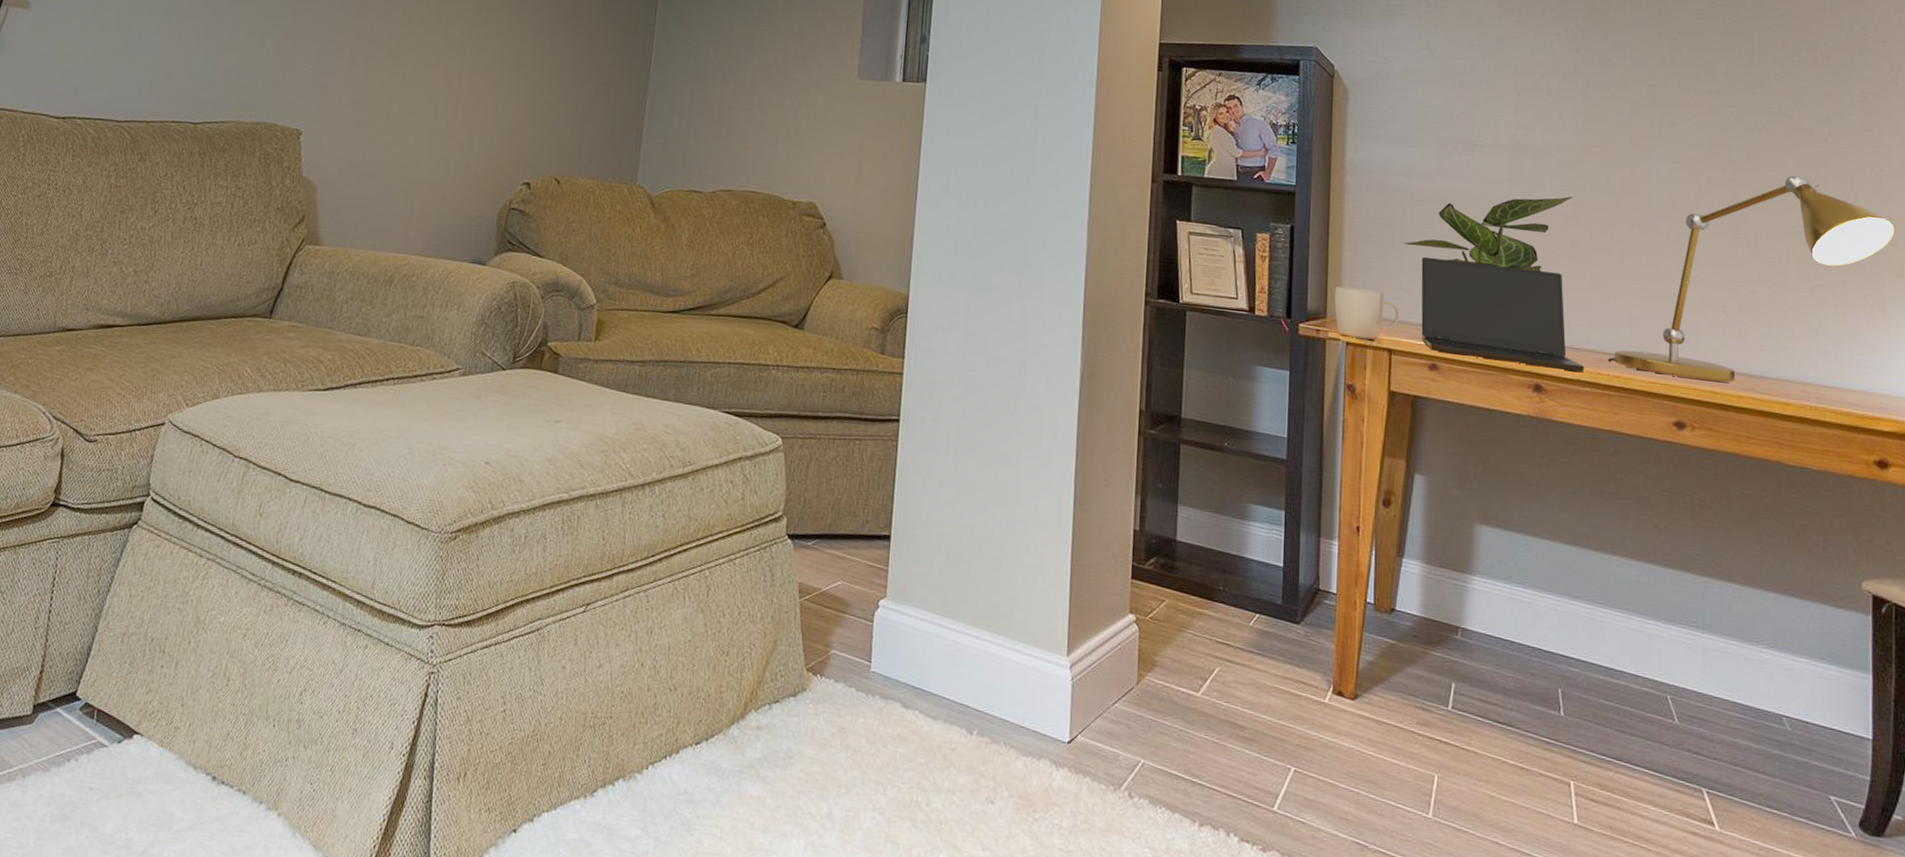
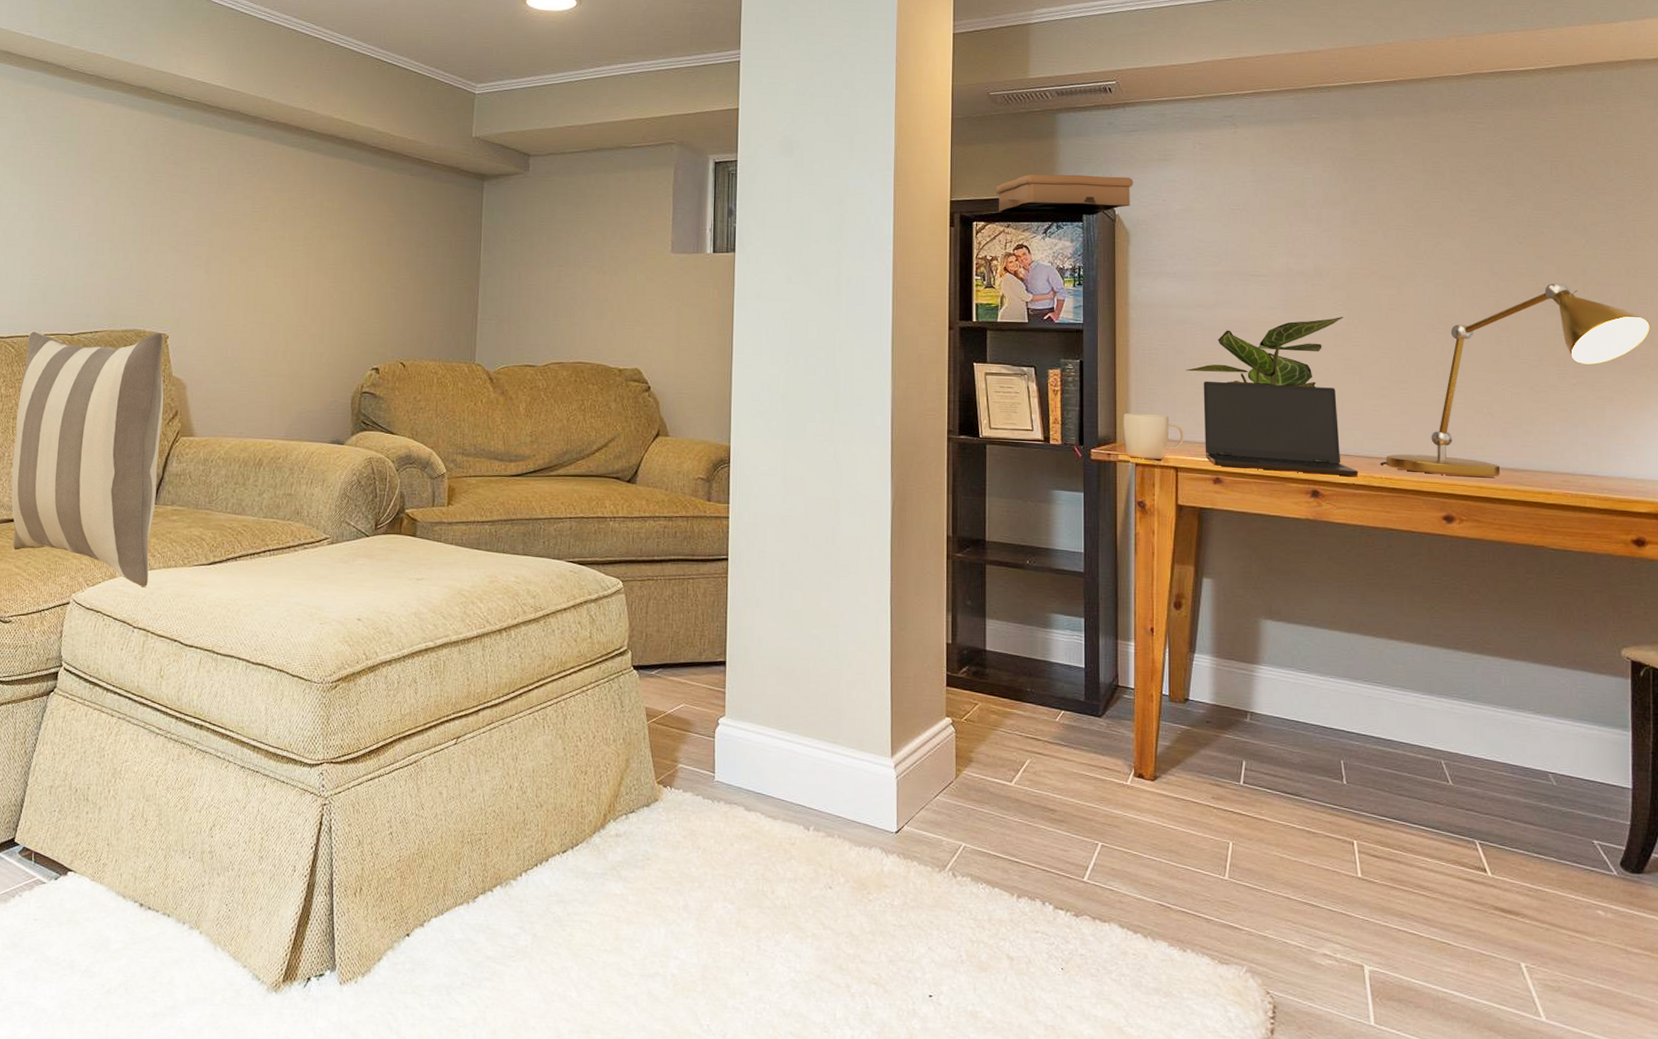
pillow: none [107,116,296,411] -> present [11,330,164,587]
decorative box: none [1208,20,1355,70] -> present [996,174,1134,216]

